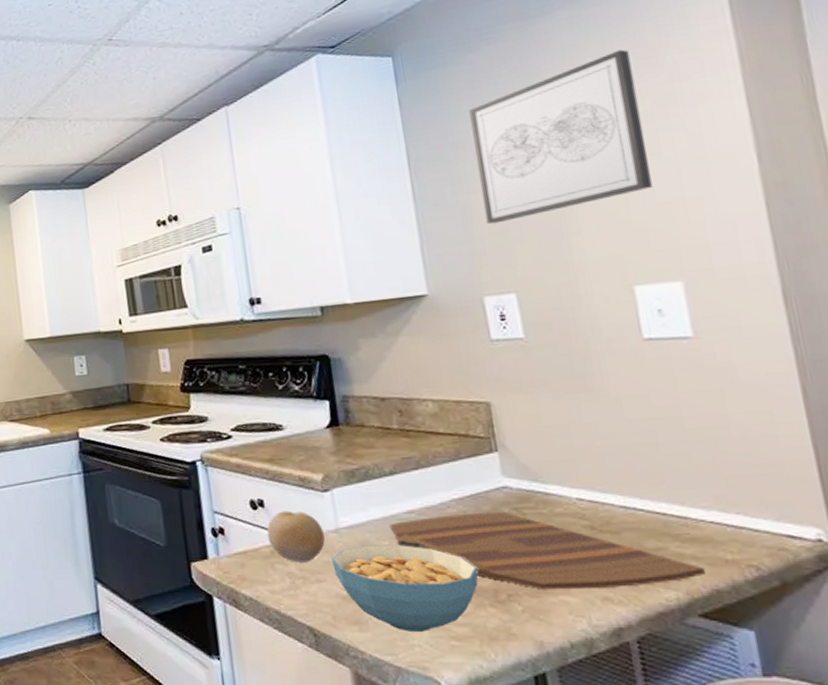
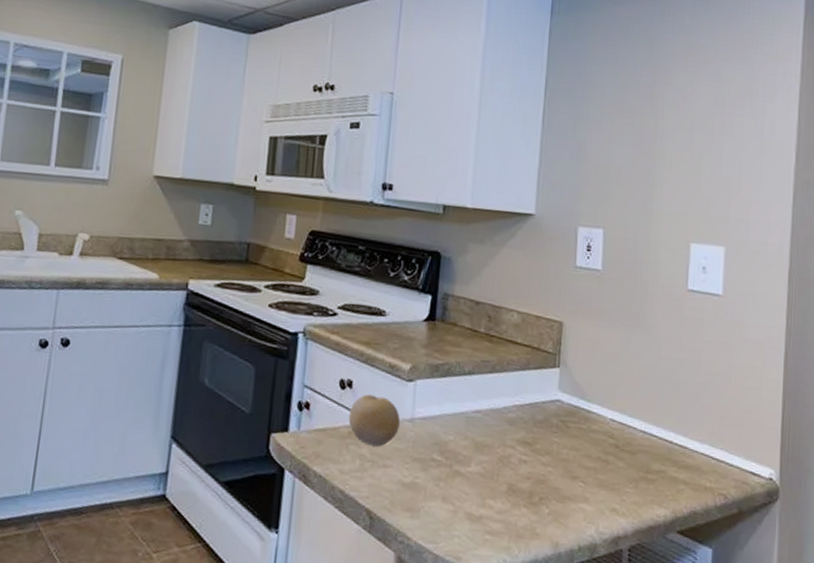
cereal bowl: present [332,544,479,632] -> none [401,437,521,524]
cutting board: present [389,511,705,590] -> none [457,418,689,502]
wall art: present [469,49,652,225] -> none [594,38,729,164]

